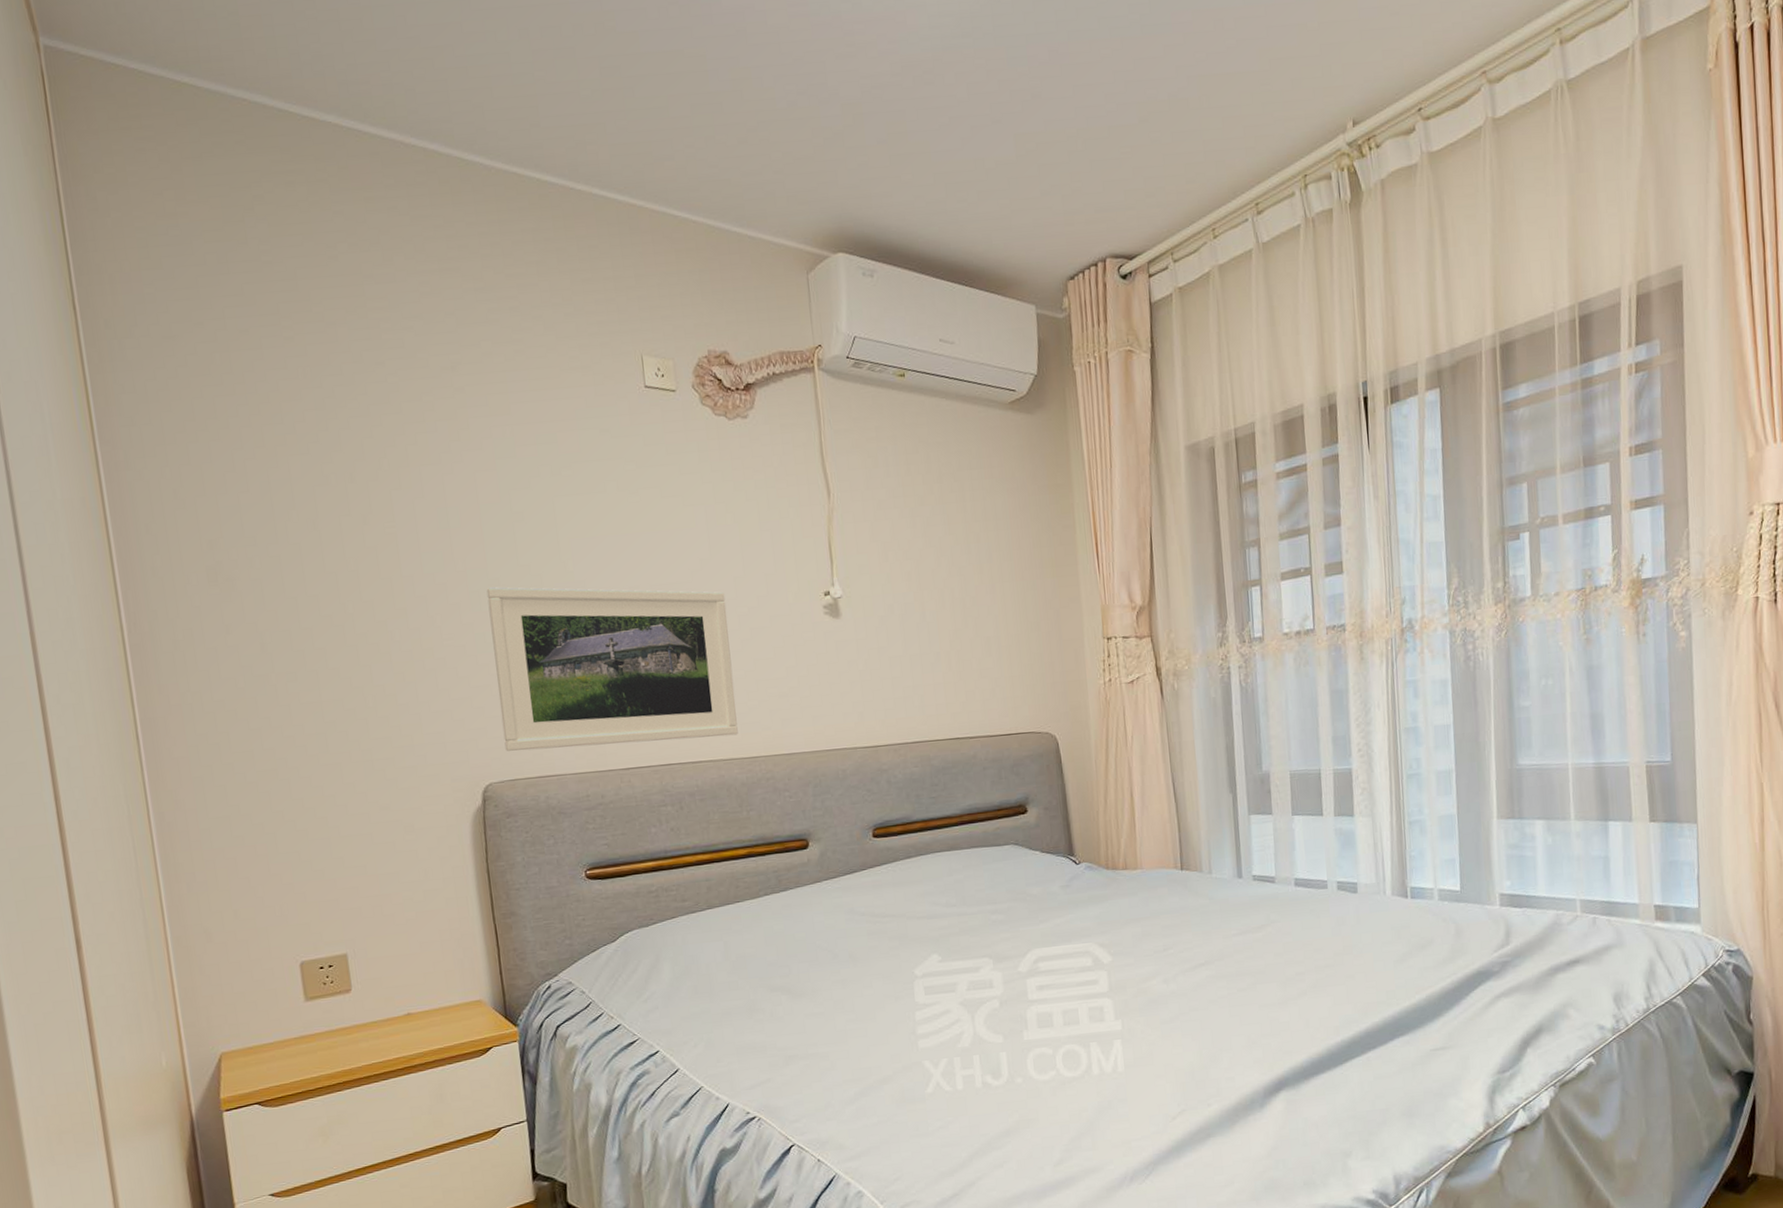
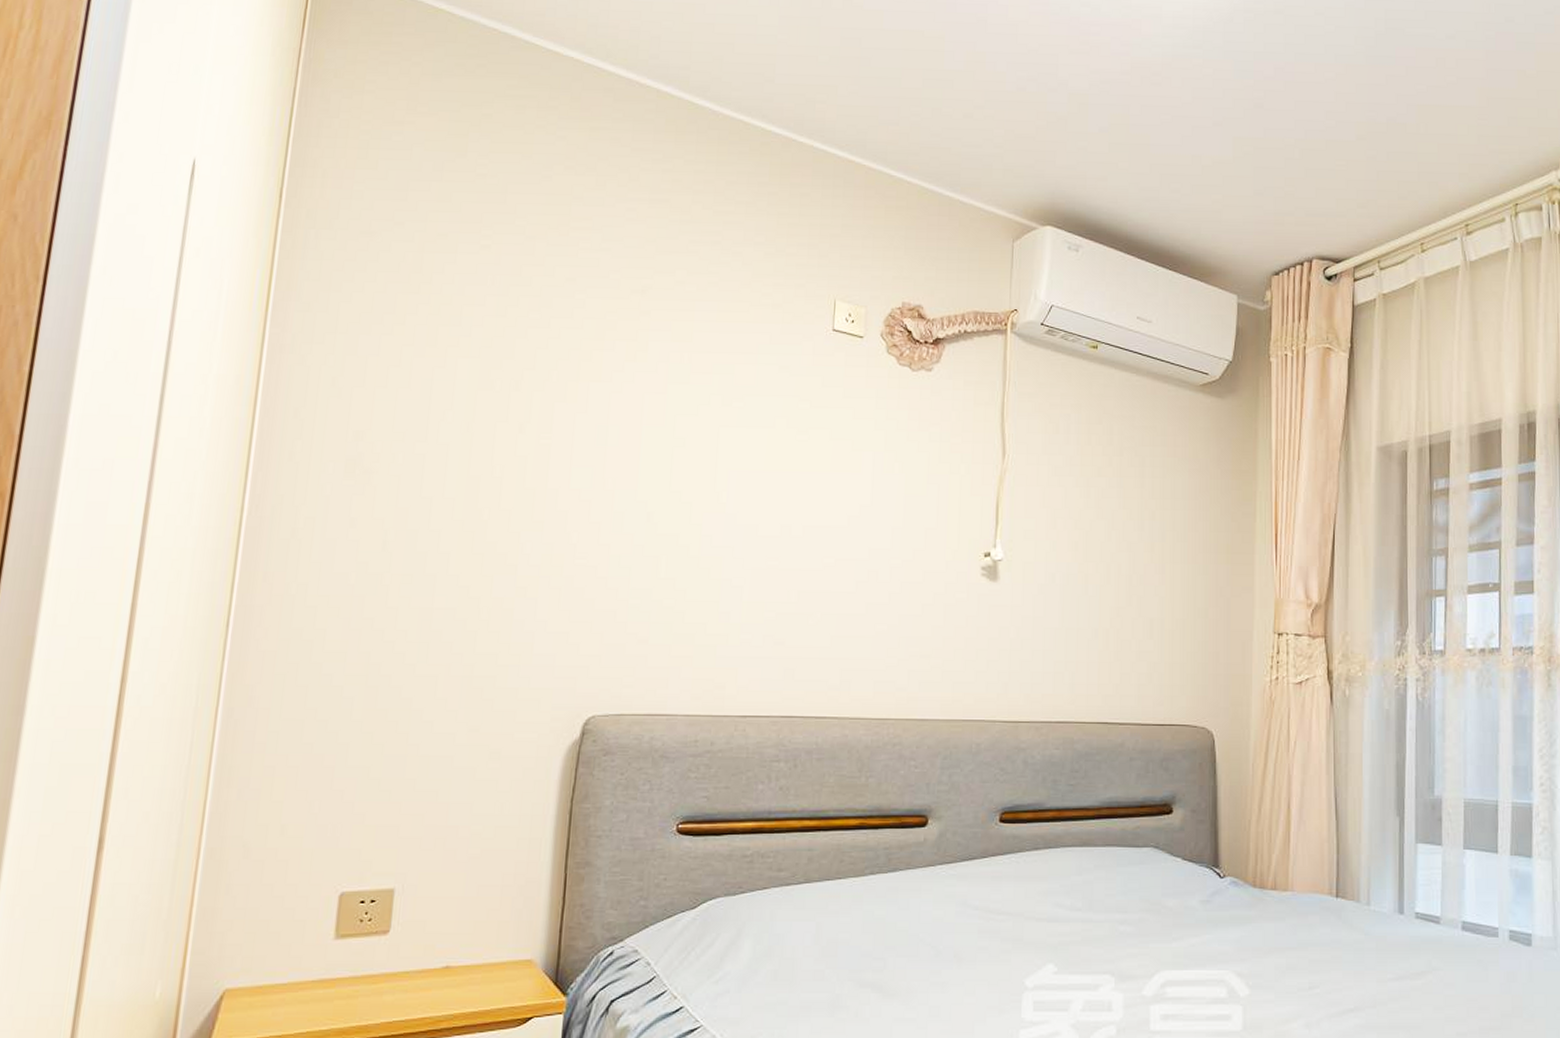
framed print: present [486,587,738,751] -> none [617,510,880,693]

